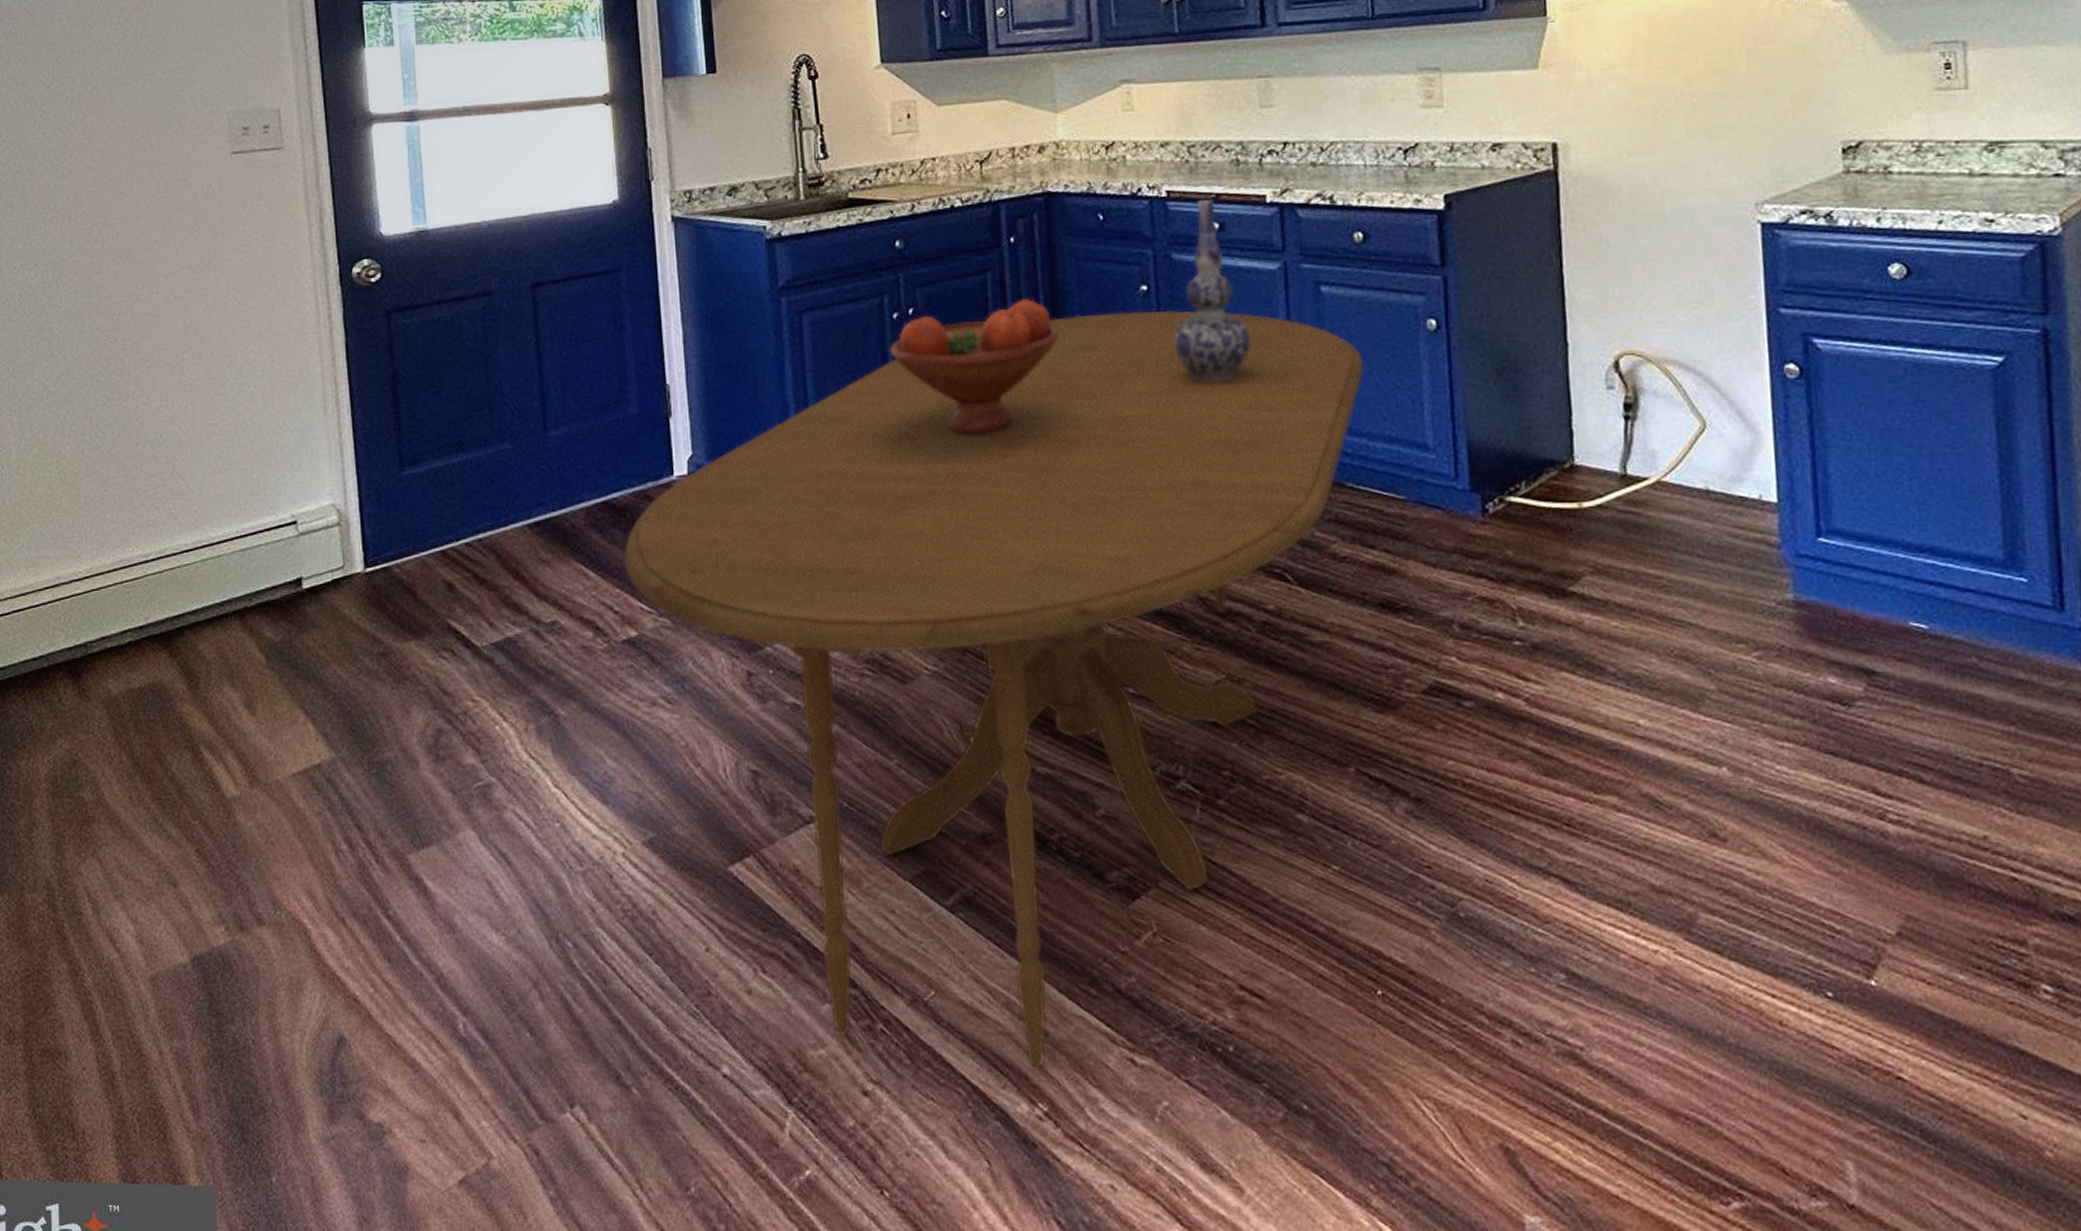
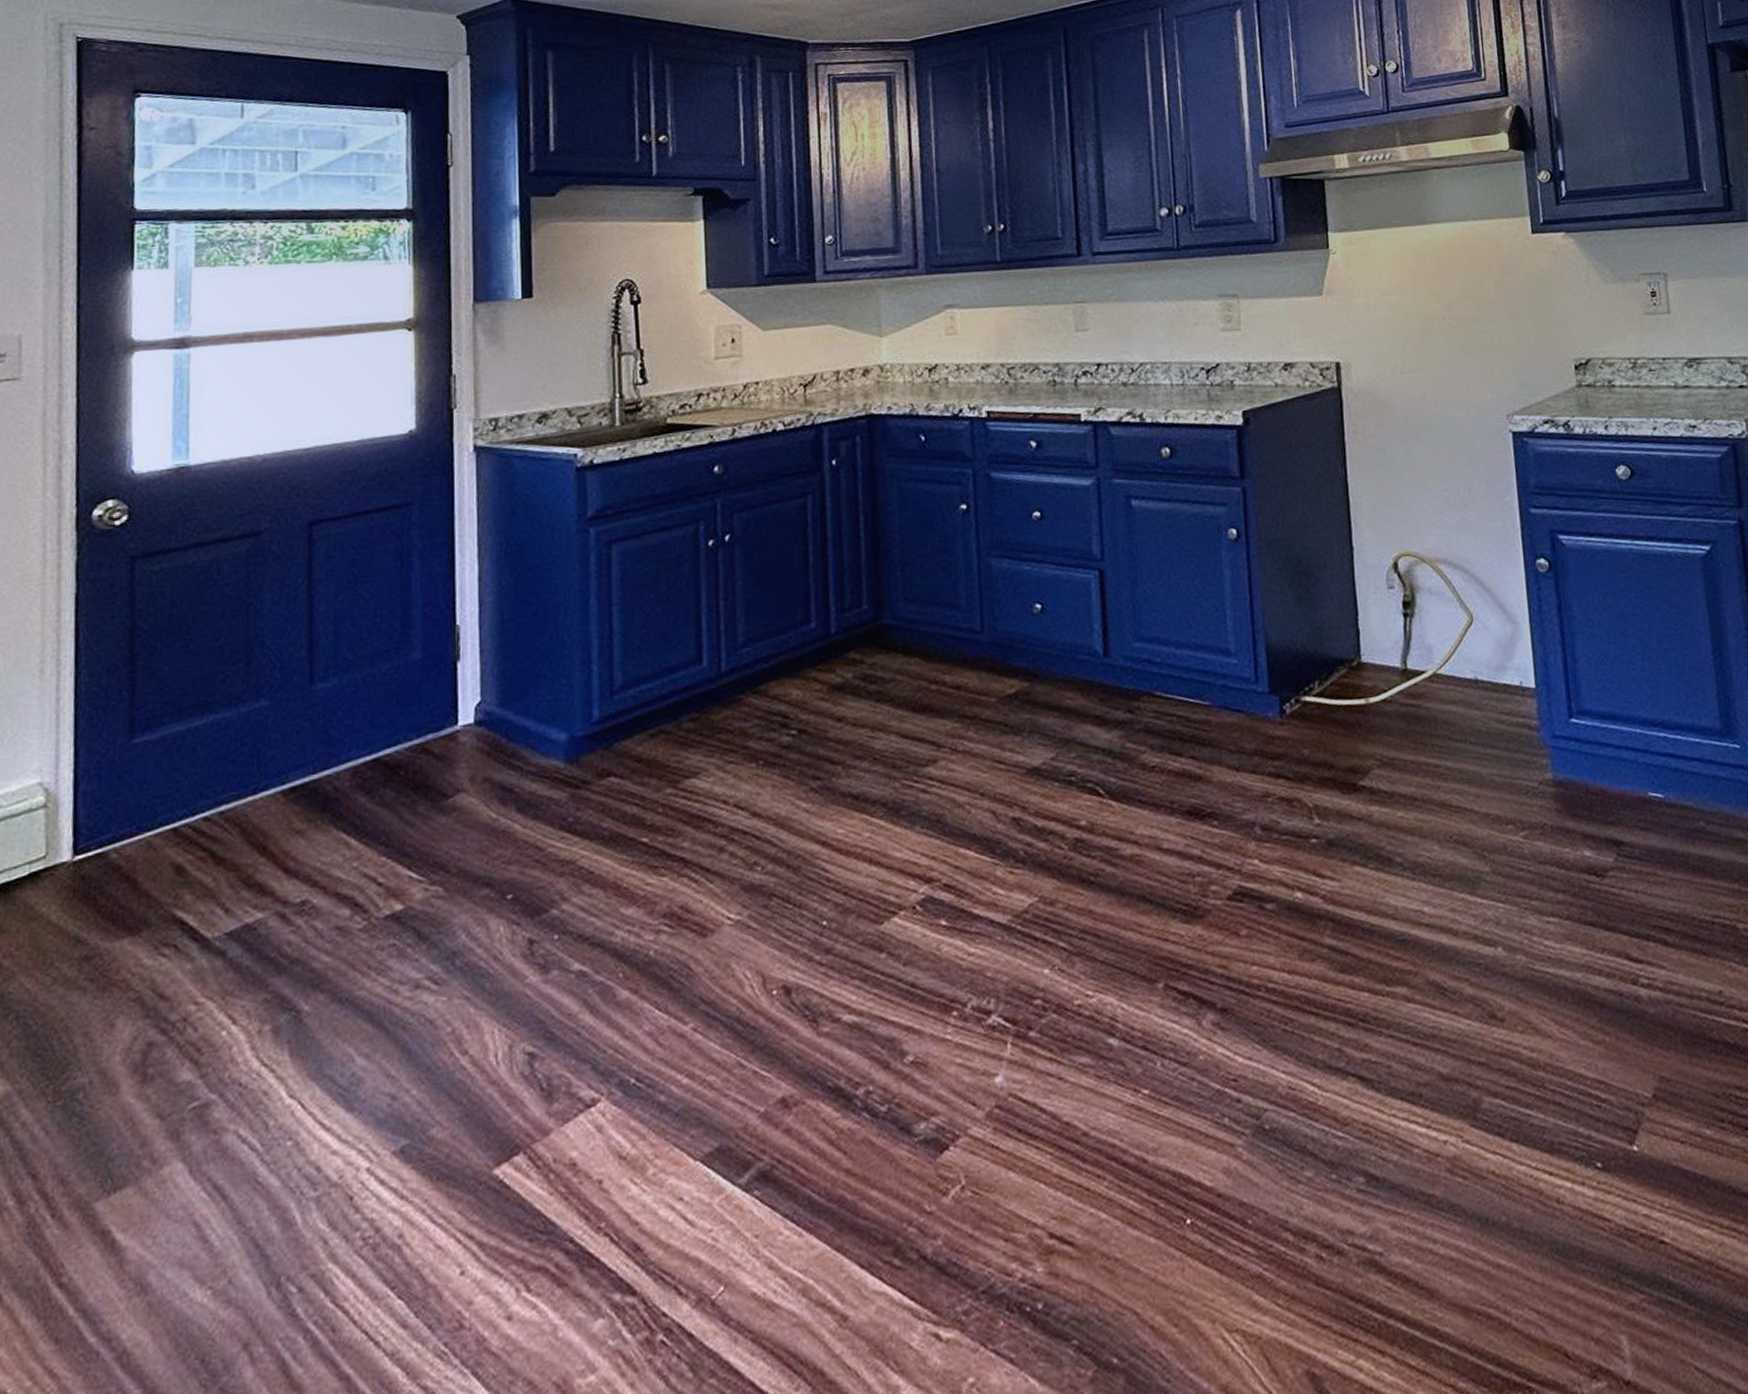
dining table: present [625,310,1365,1067] -> none [395,527,1172,1360]
fruit bowl: present [889,299,1059,435] -> none [703,521,878,664]
vase: present [1174,200,1250,382] -> none [992,419,1065,598]

